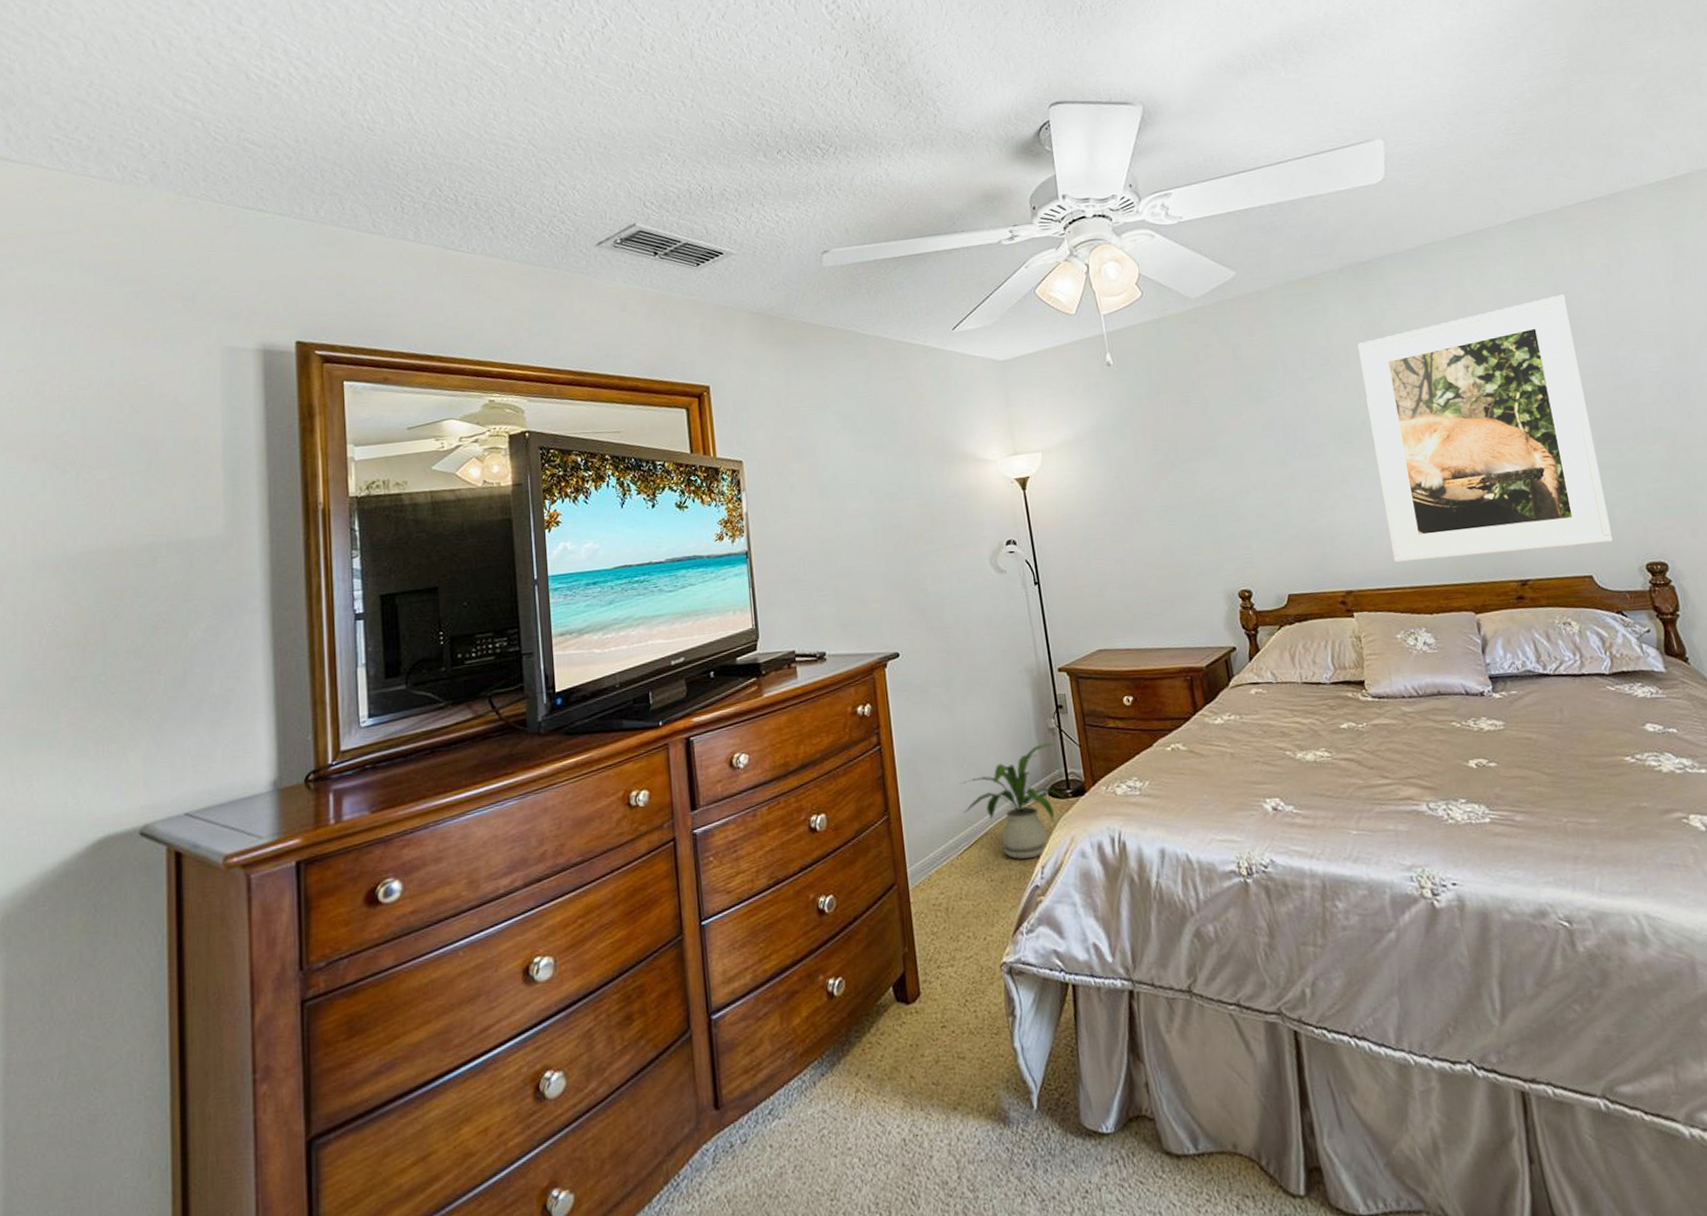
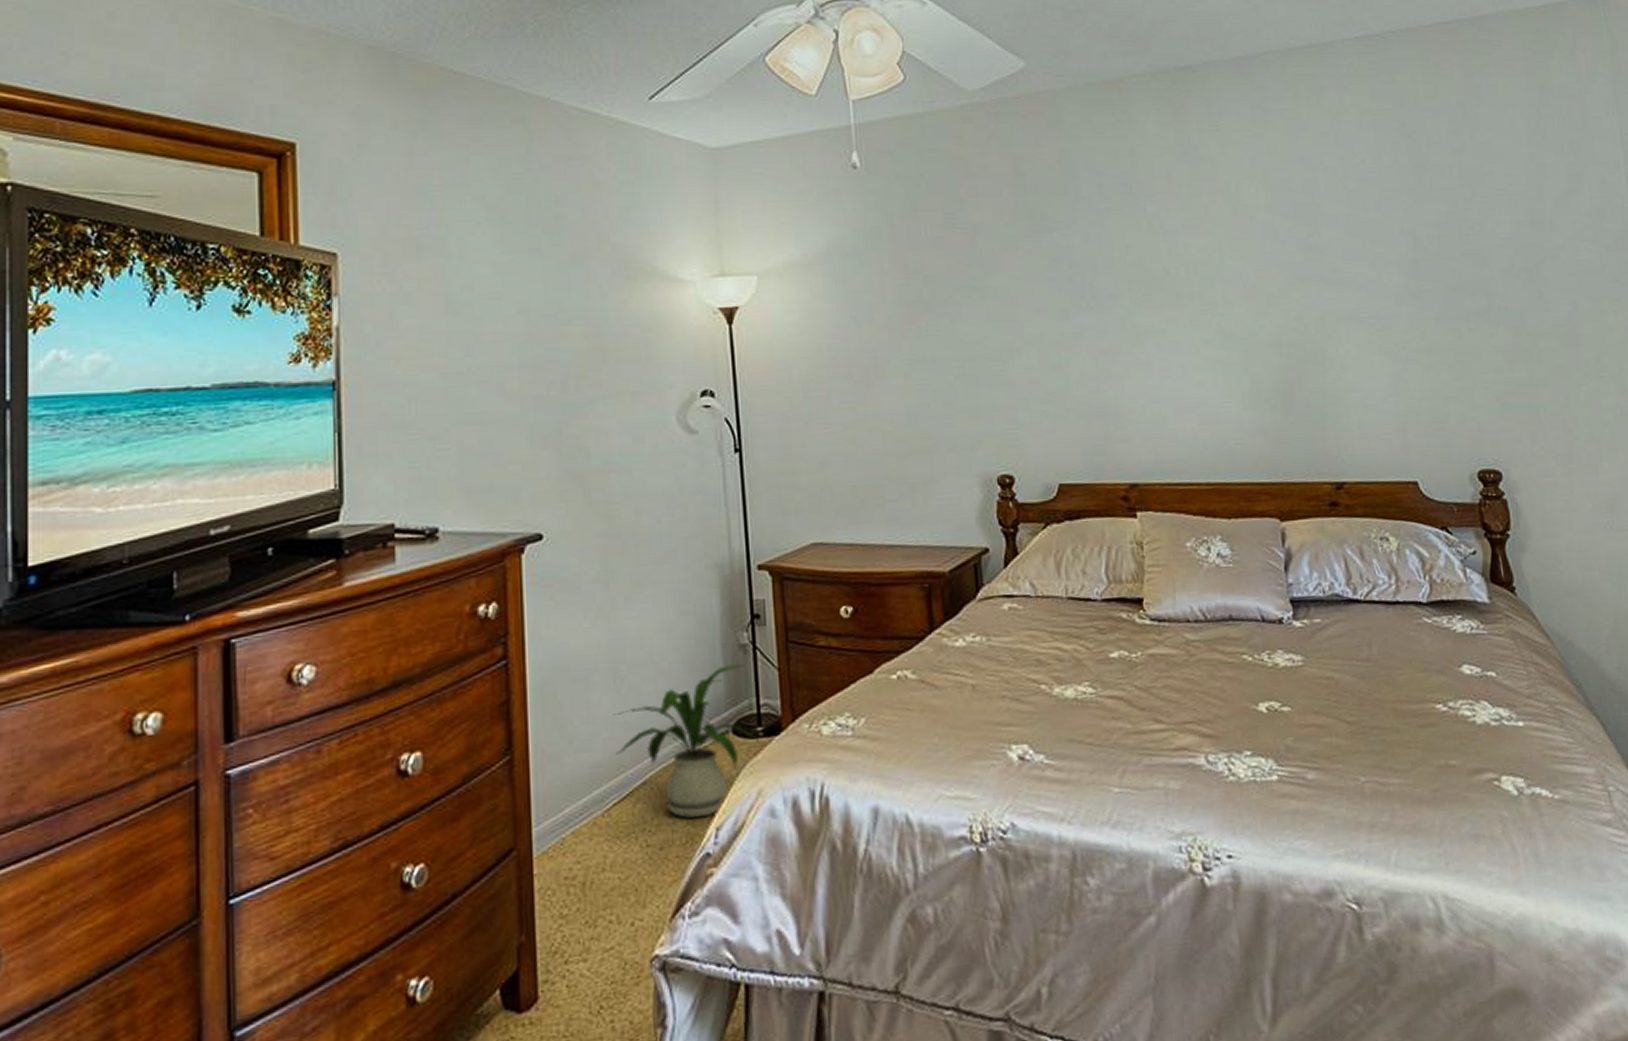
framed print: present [1357,294,1613,563] -> none [1167,133,1444,452]

